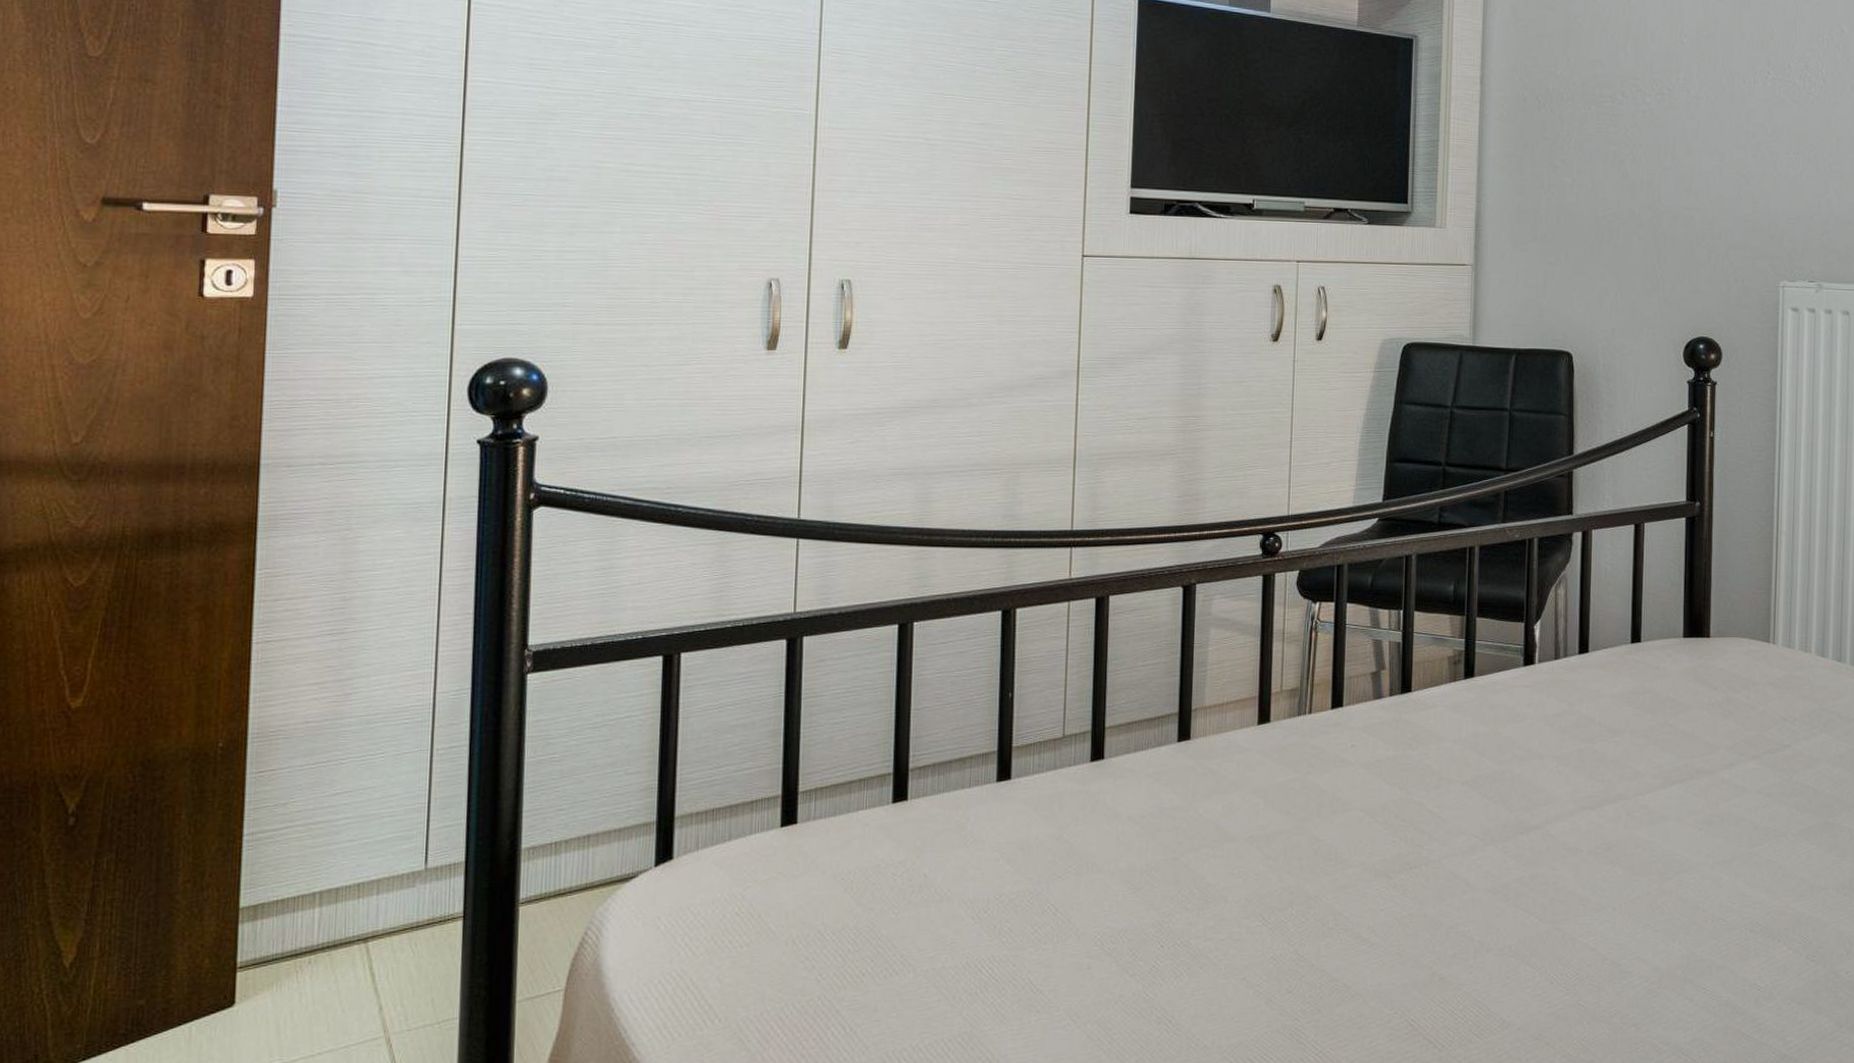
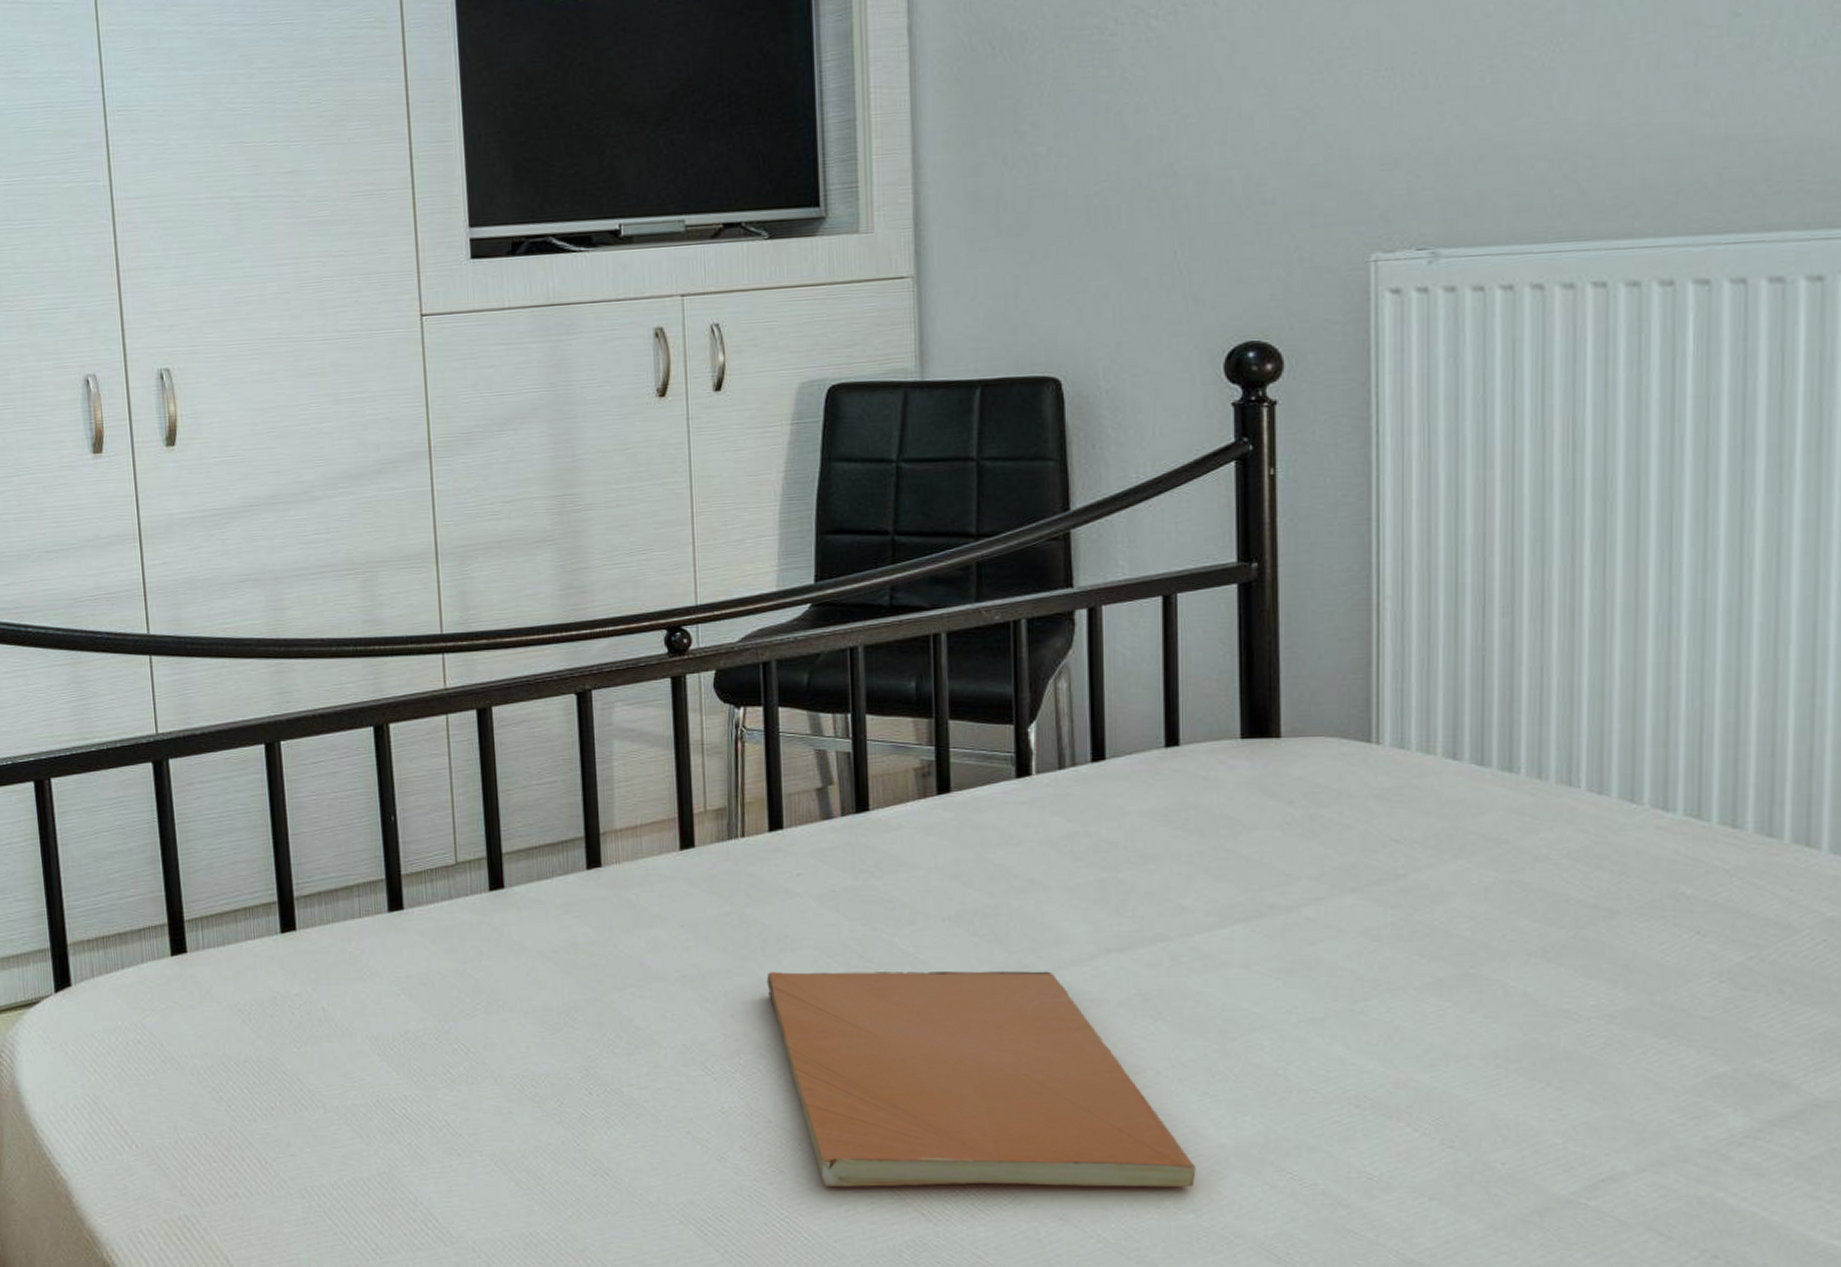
book: none [1319,826,1638,1022] -> present [766,971,1196,1188]

